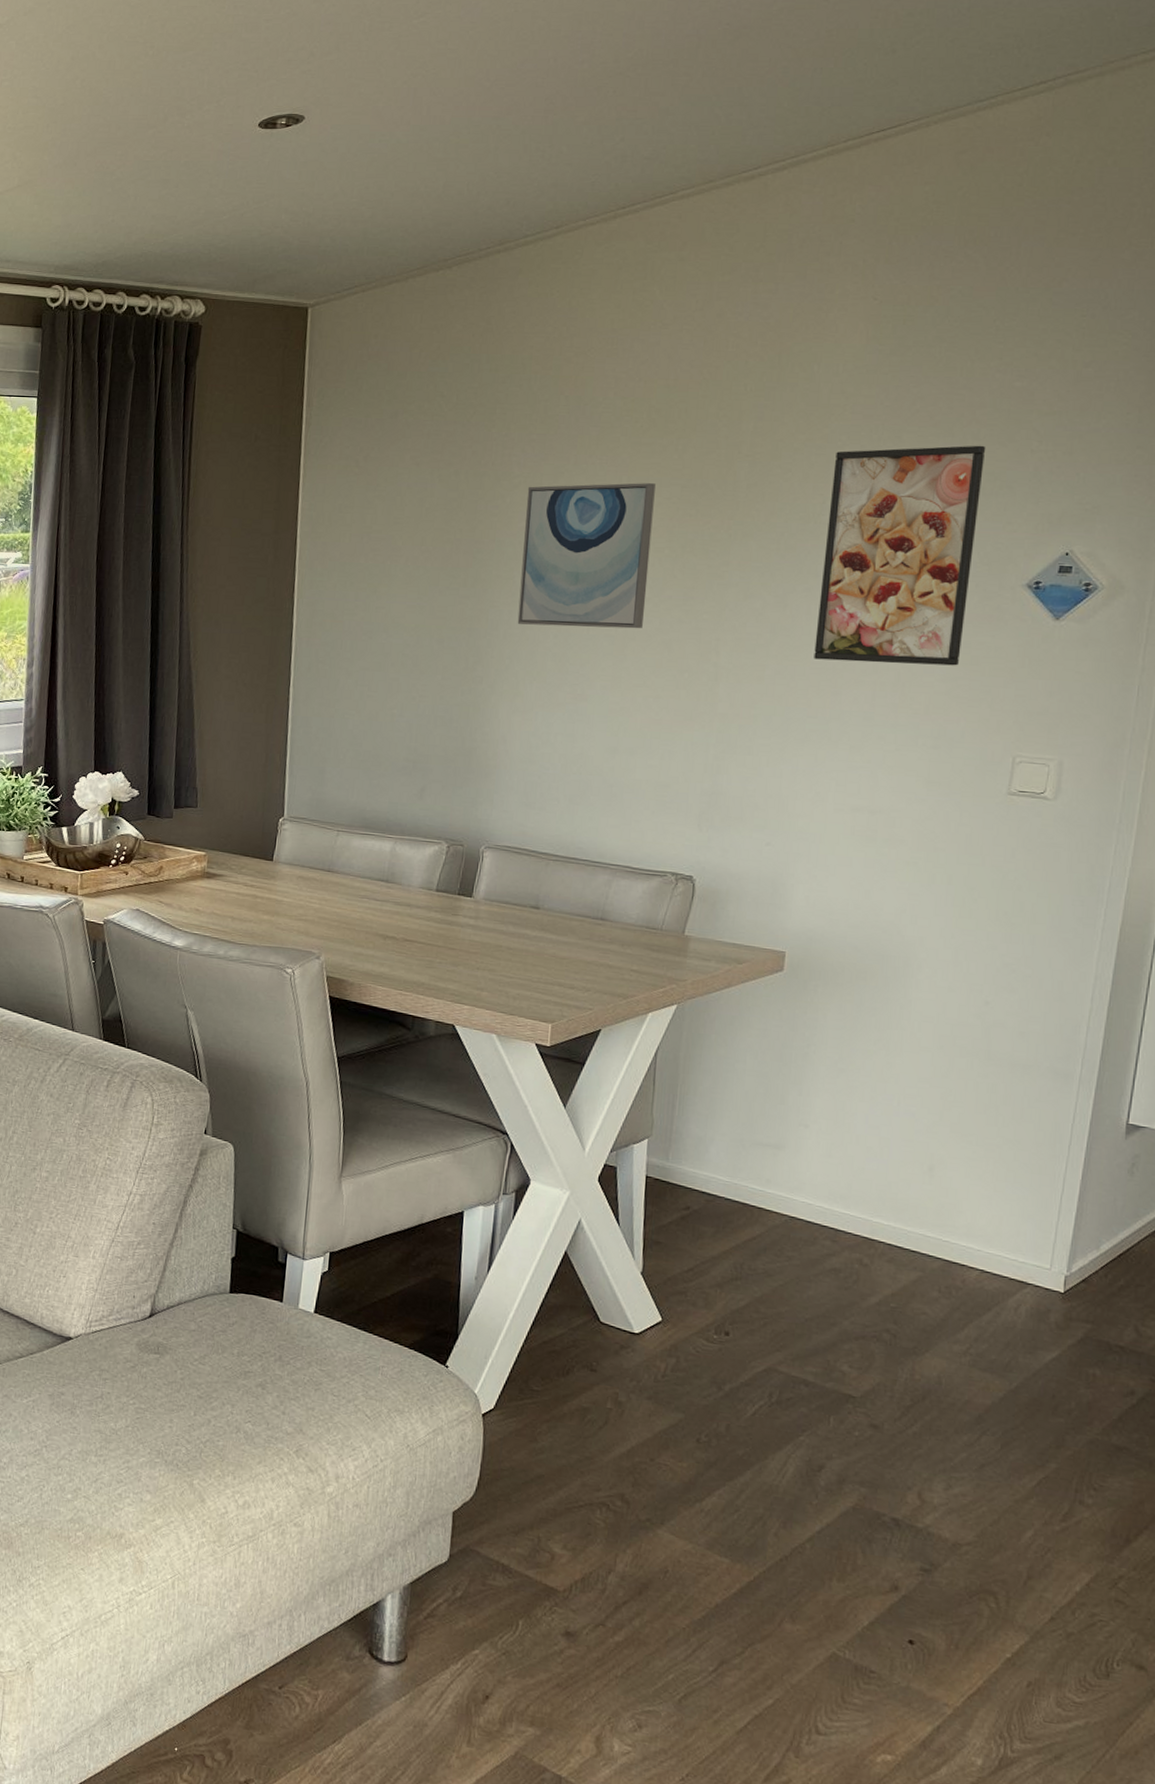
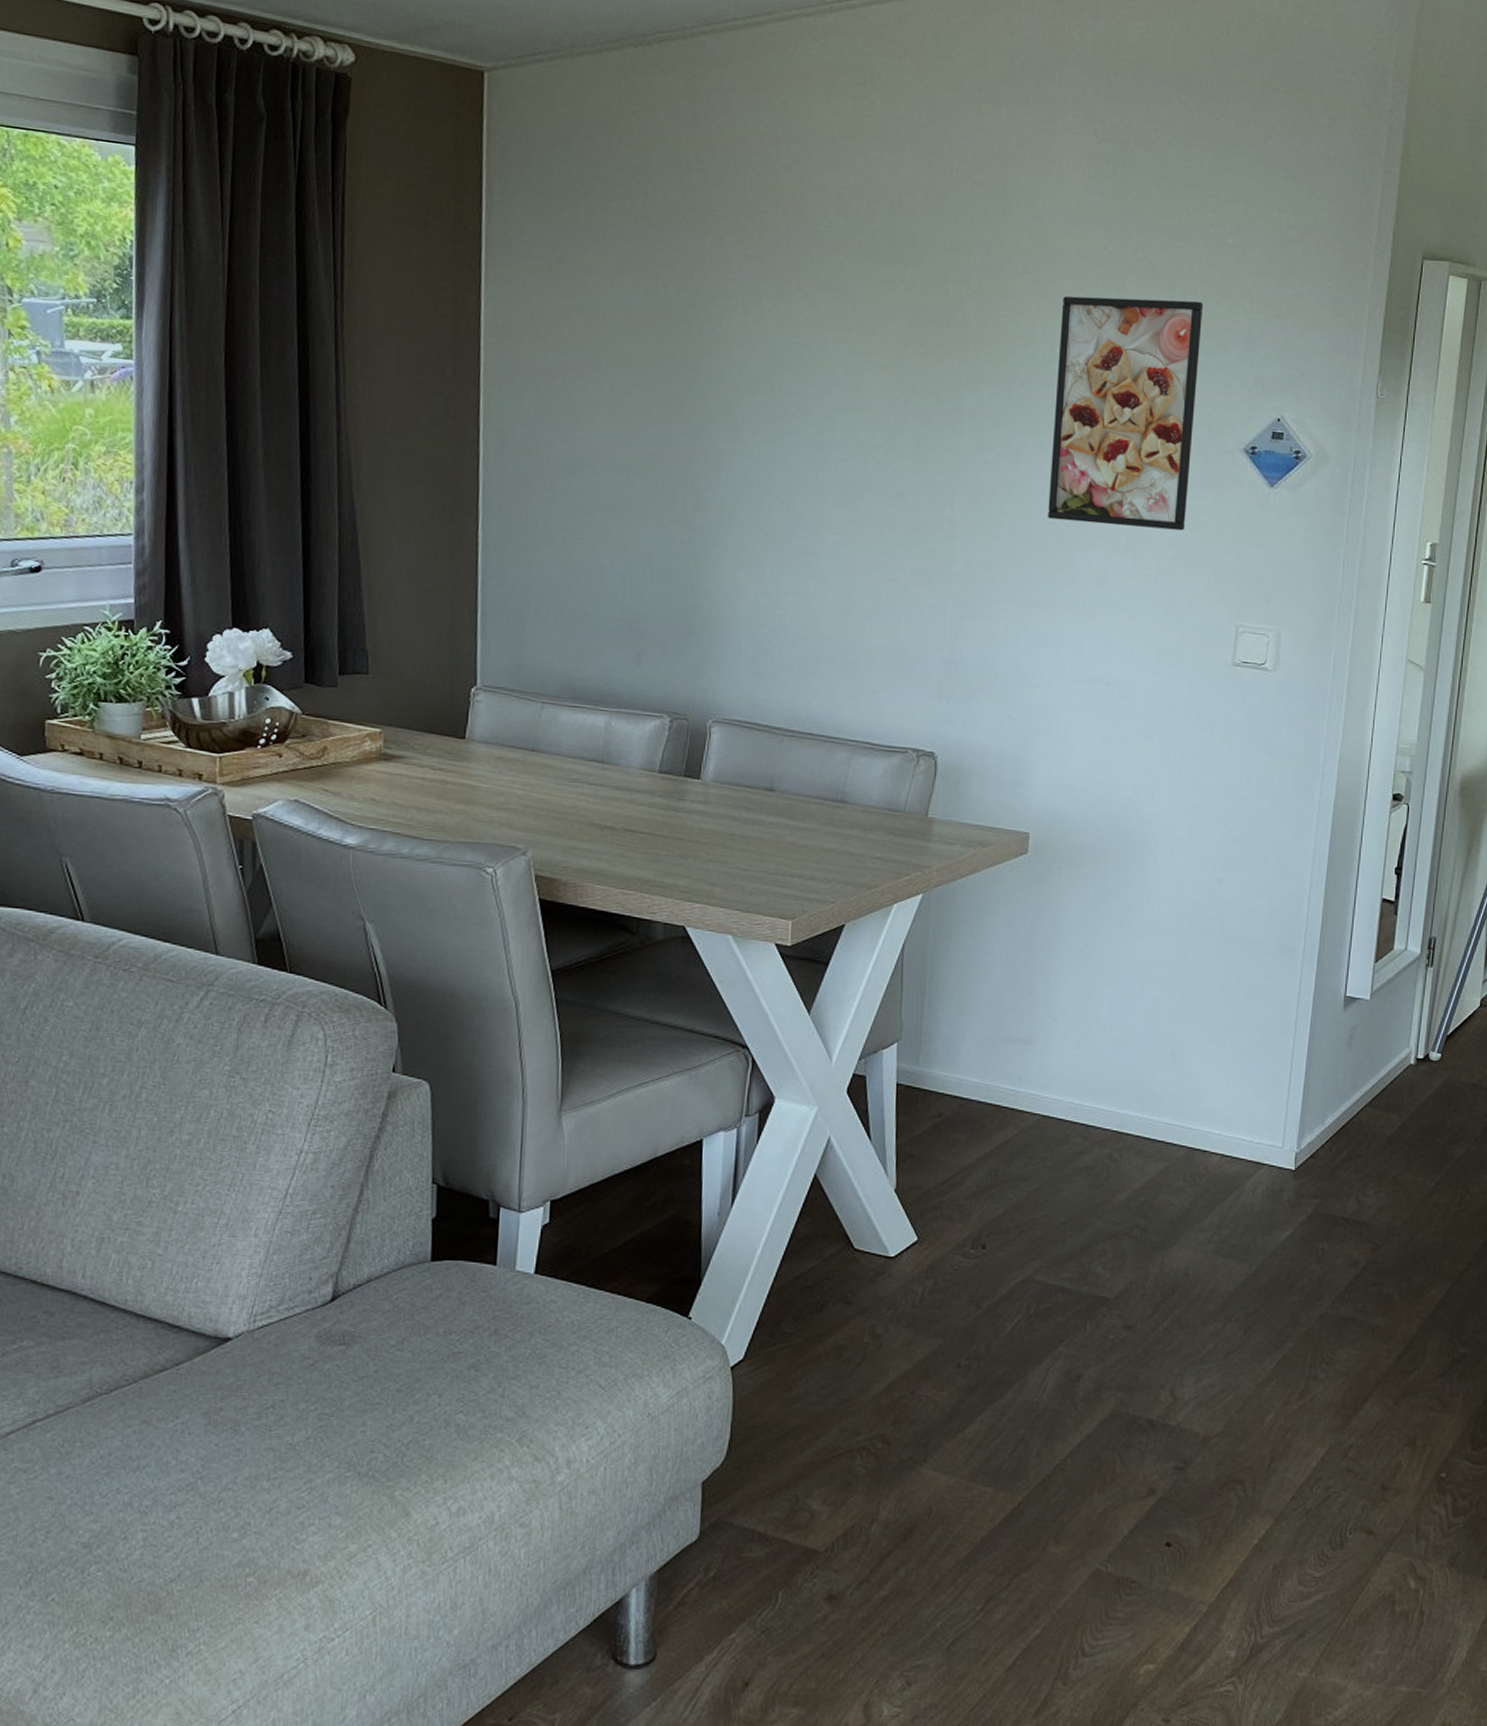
wall art: present [517,483,656,629] -> none [739,308,883,478]

